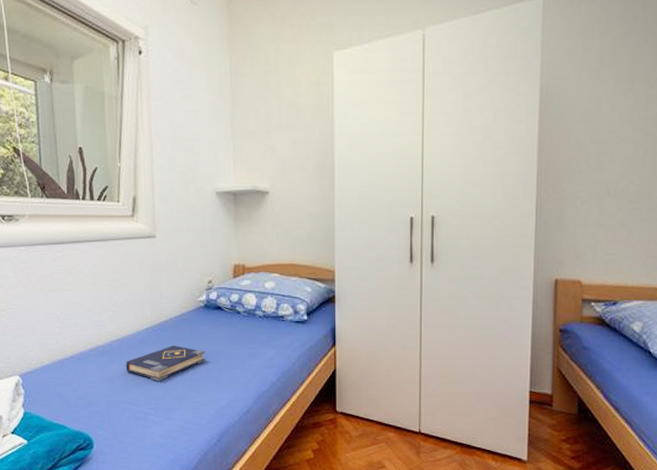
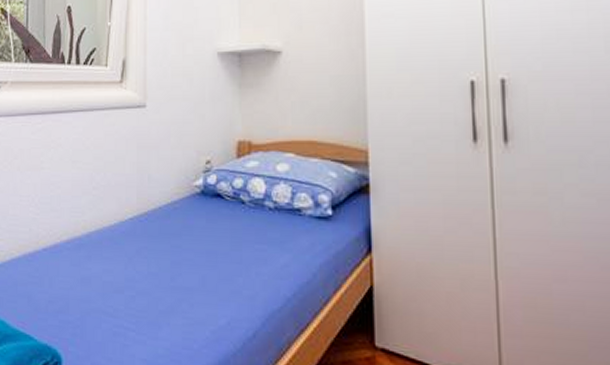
book: present [125,345,206,381] -> none [104,241,201,287]

